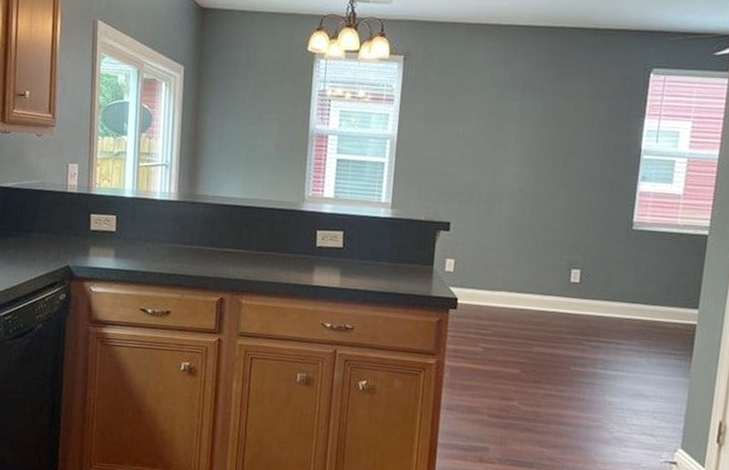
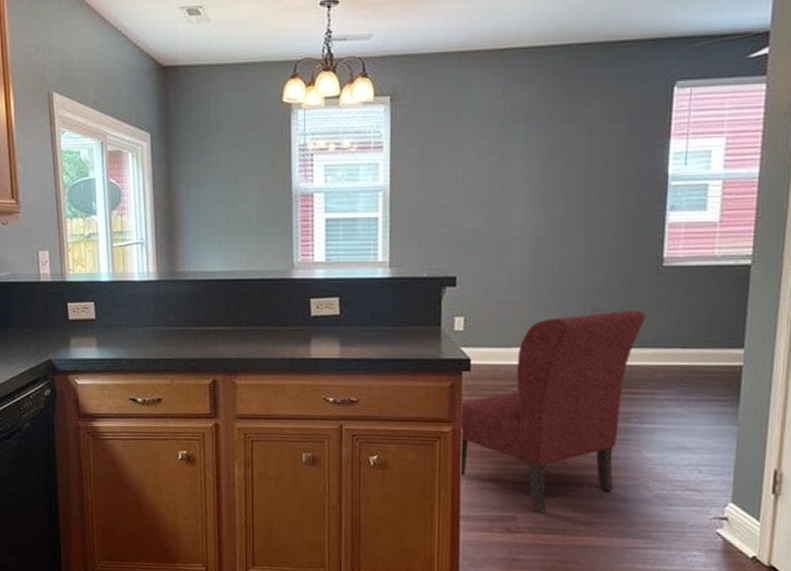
chair: none [442,265,615,445] -> present [461,309,646,512]

